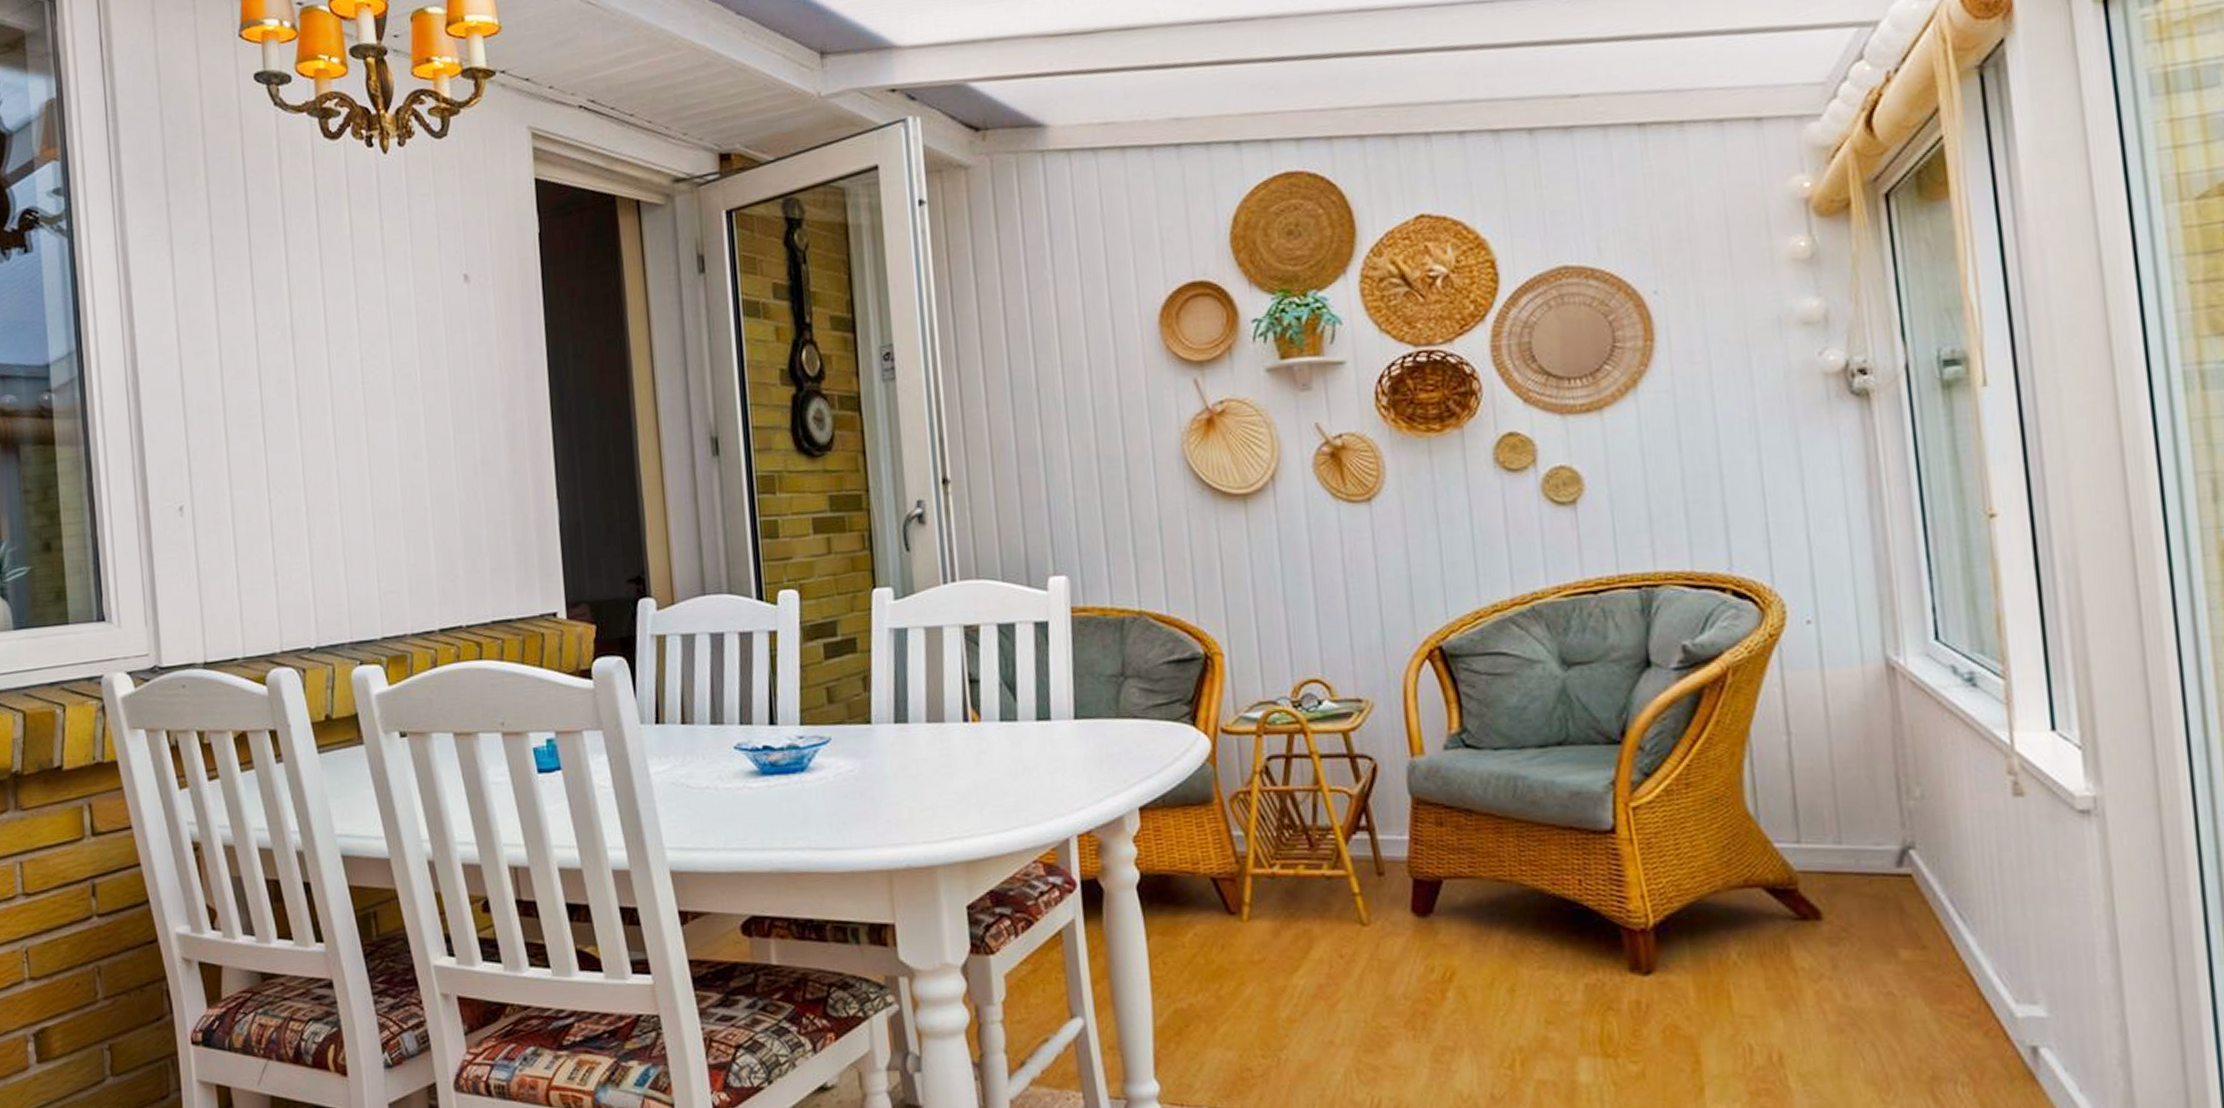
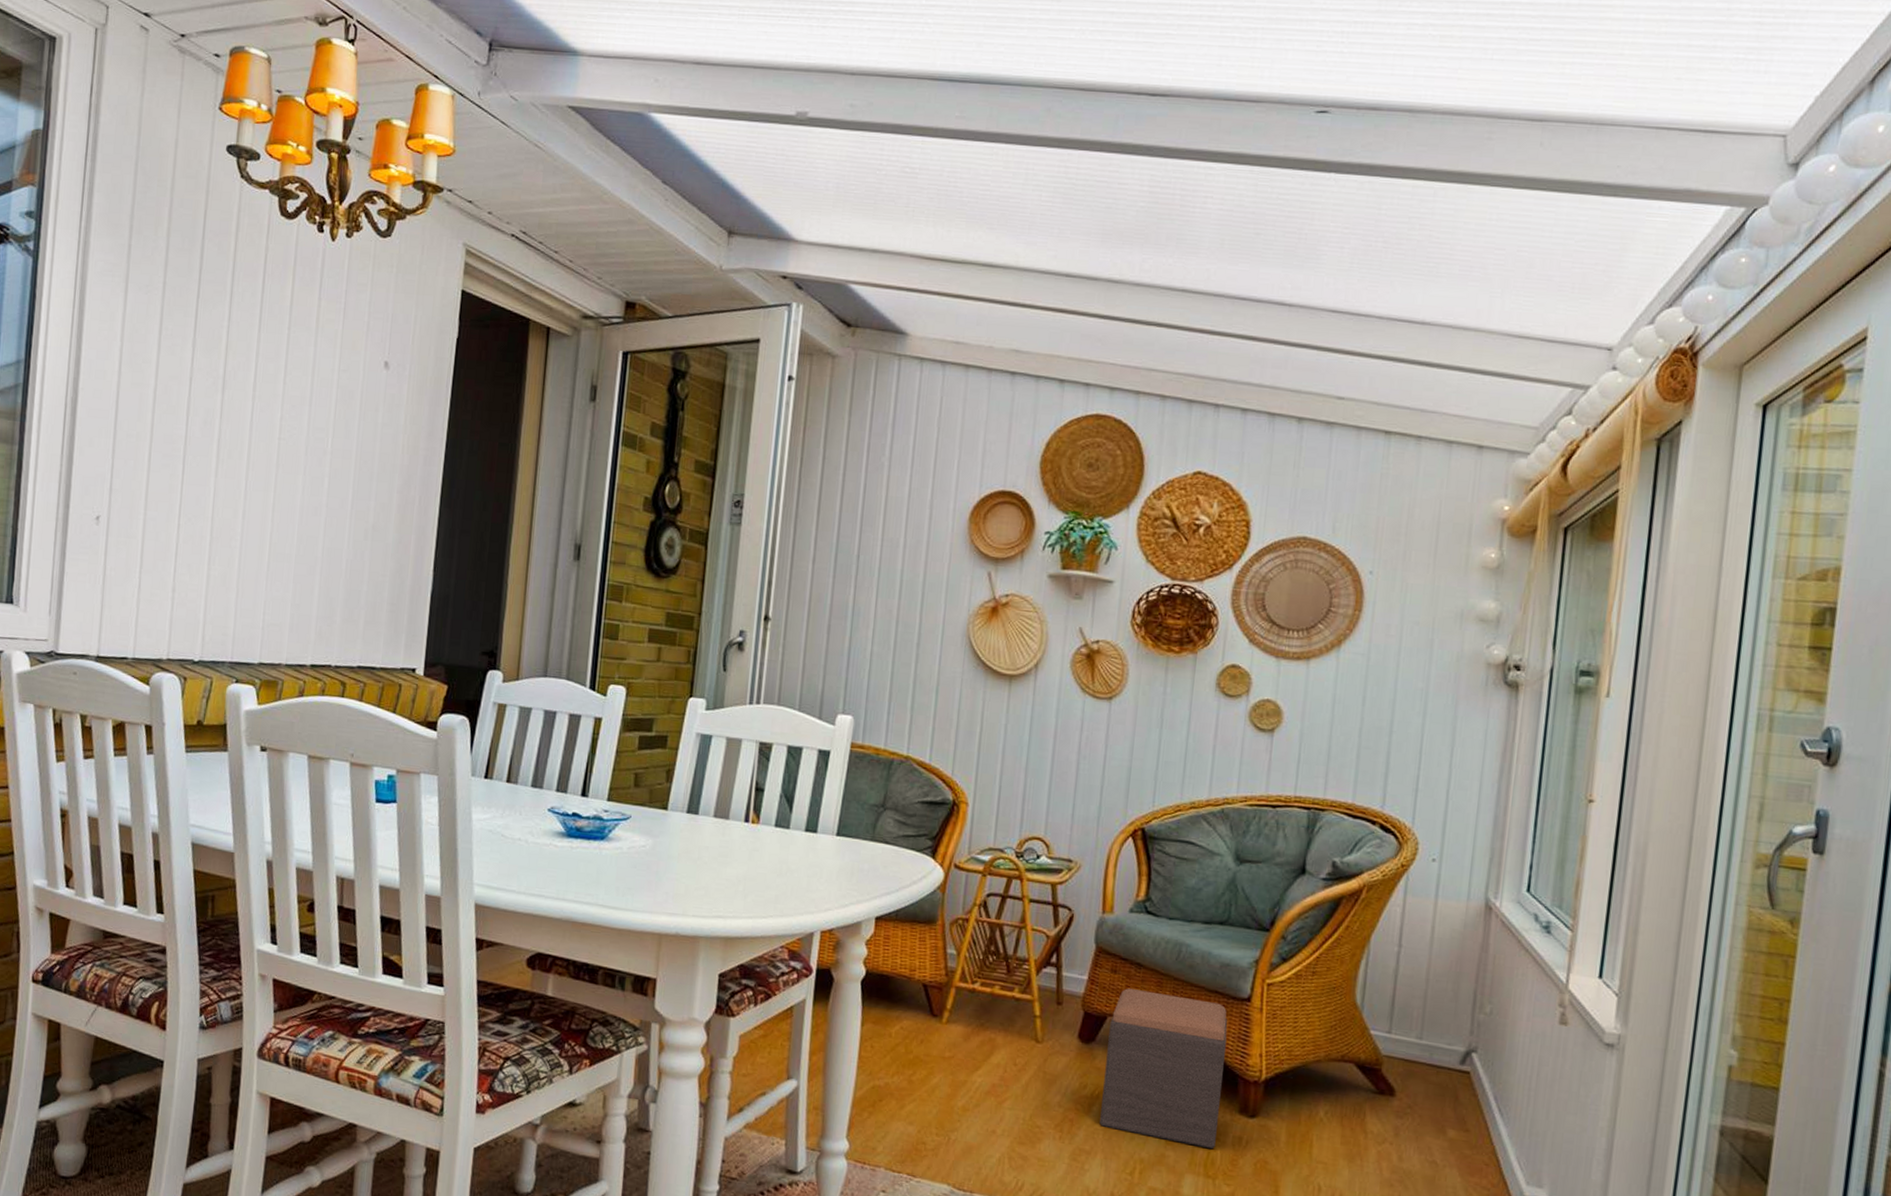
footstool: none [1447,841,1608,1022] -> present [1100,988,1228,1149]

